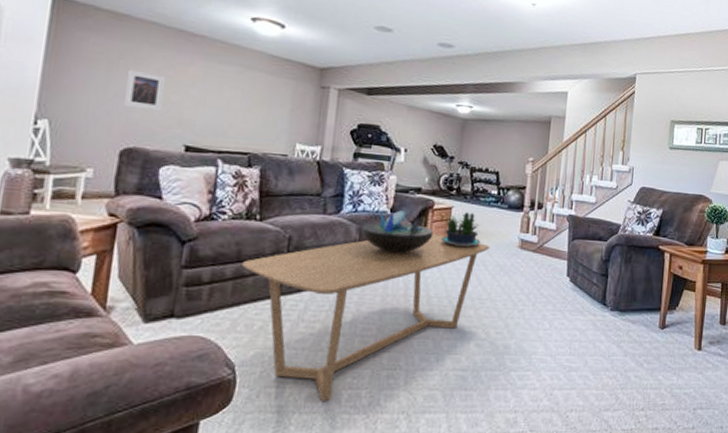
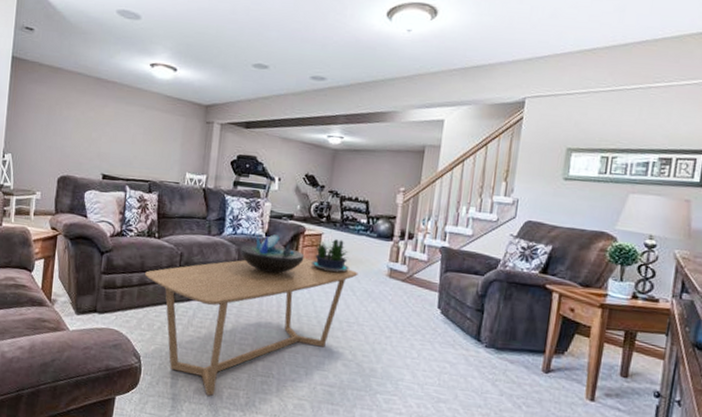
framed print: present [123,69,166,111] -> none [59,112,89,146]

